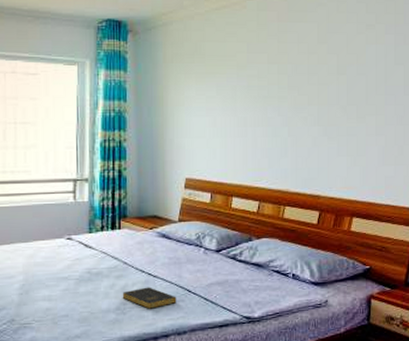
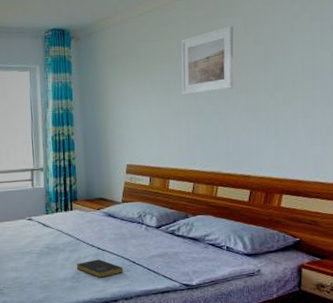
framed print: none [249,32,306,104] -> present [181,26,234,95]

